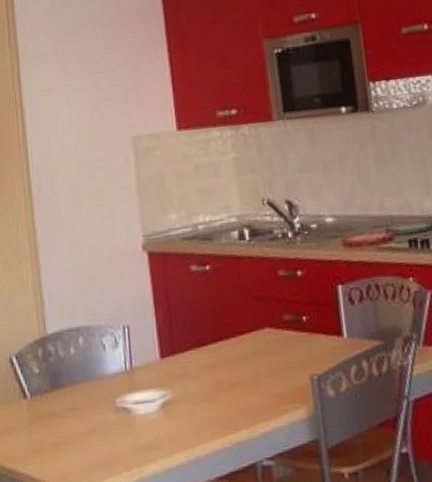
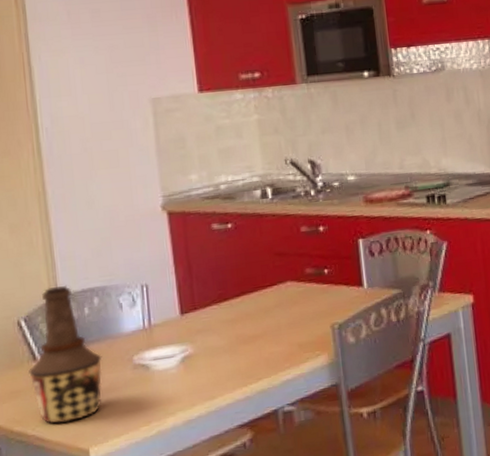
bottle: none [18,323,87,464] -> present [27,285,103,425]

